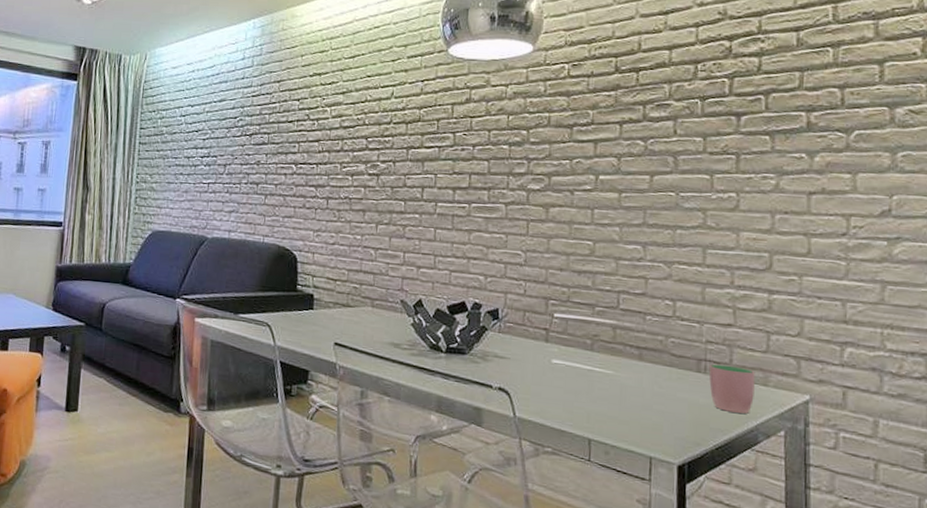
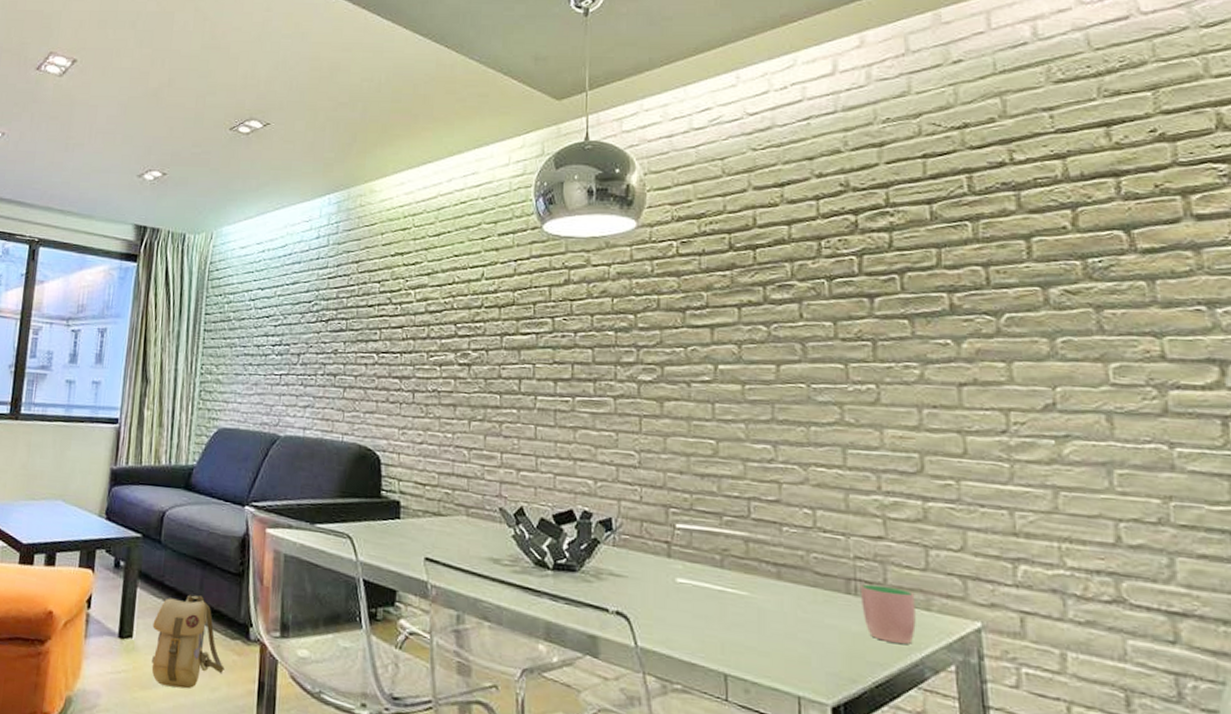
backpack: none [95,374,158,454] -> present [151,594,225,689]

